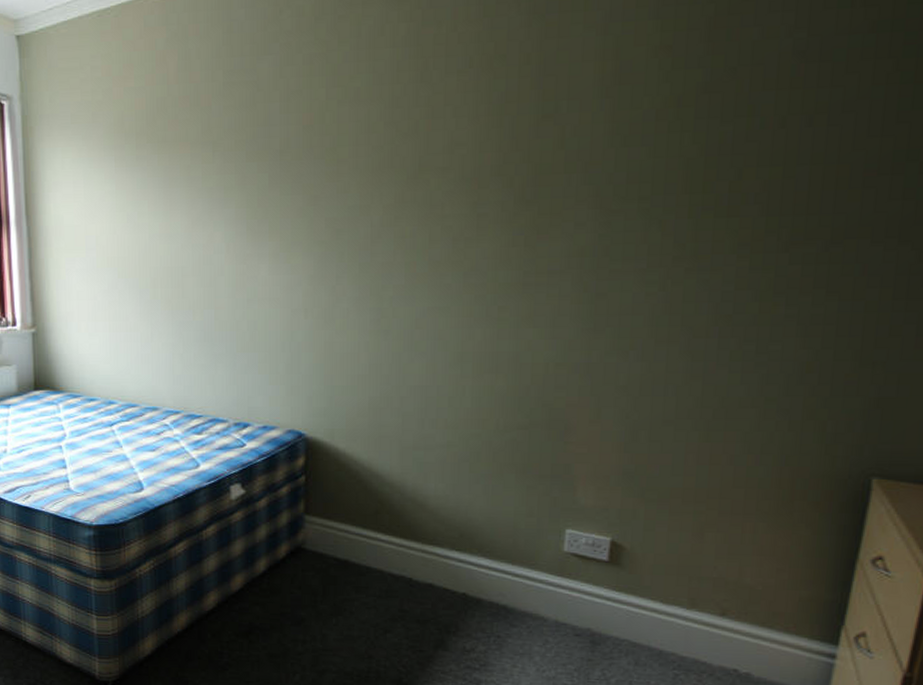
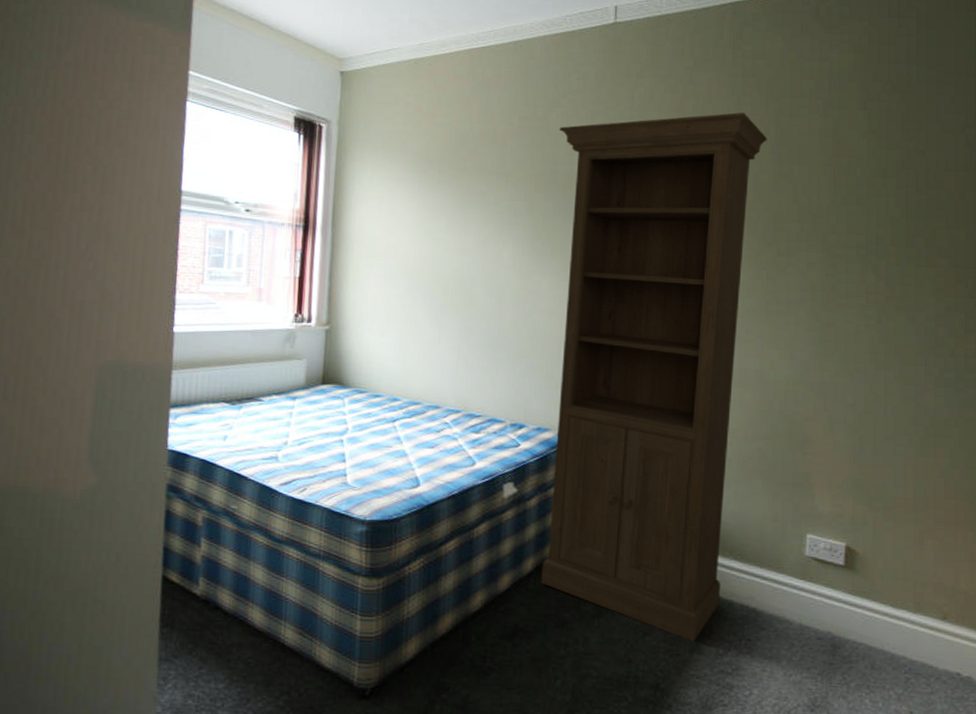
bookcase: none [271,37,528,638] -> present [541,112,767,641]

